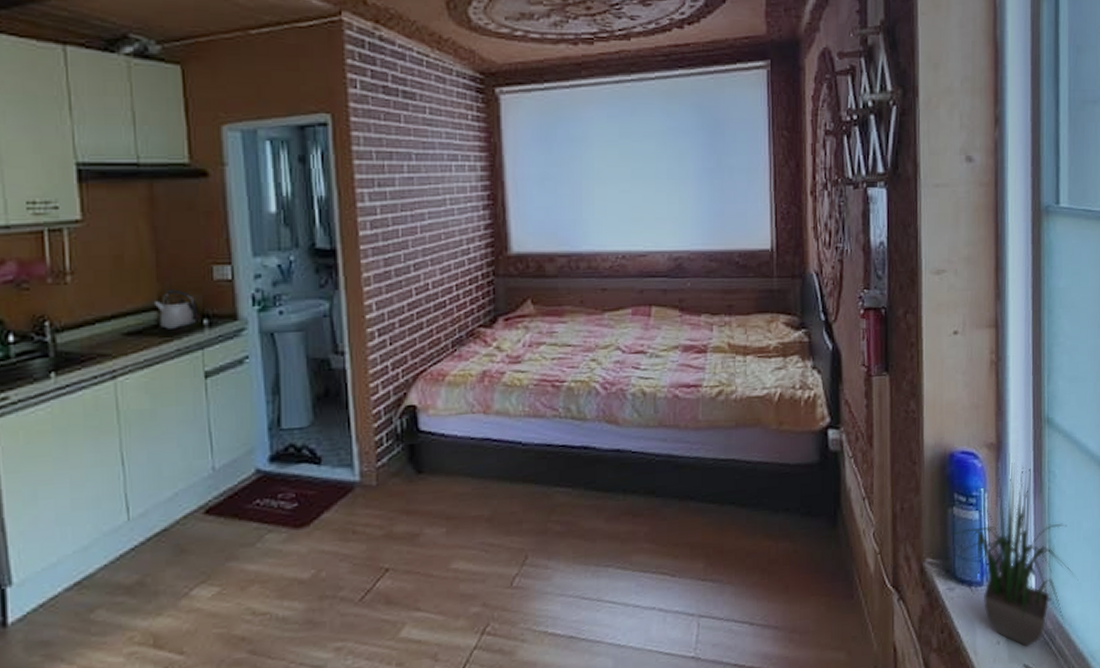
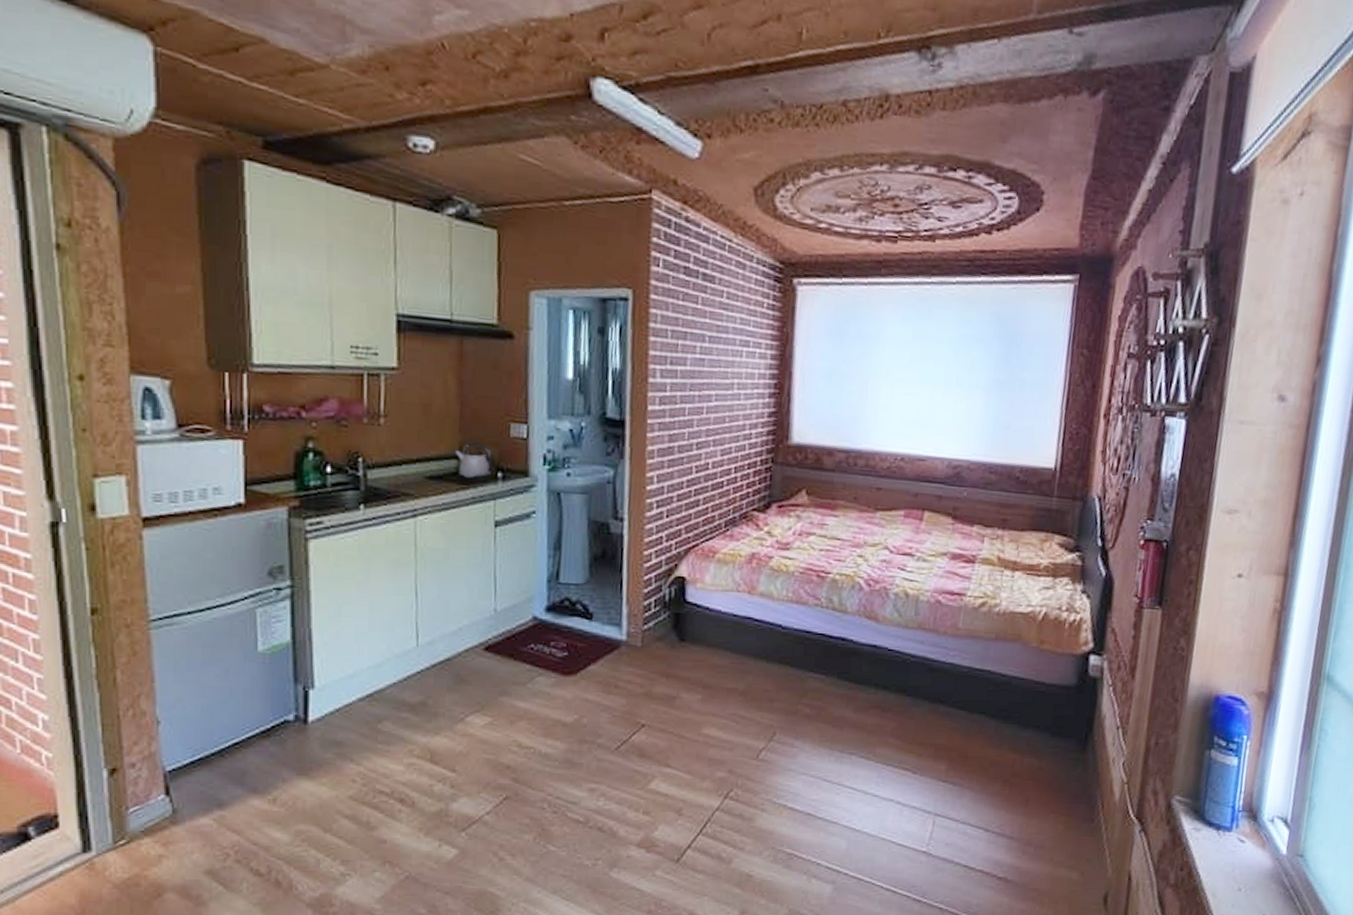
potted plant: present [951,451,1078,647] -> none [1205,706,1336,898]

